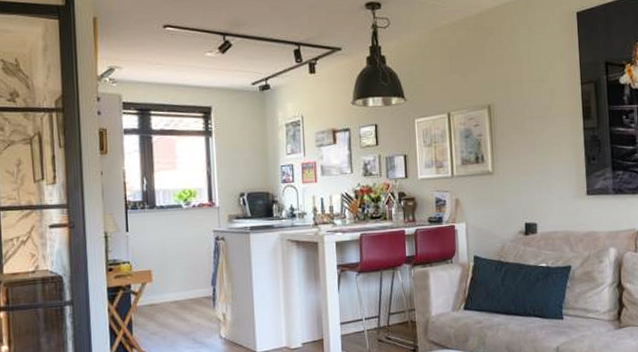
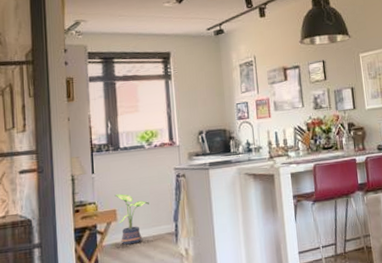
potted plant: none [150,254,186,307] -> present [114,193,149,245]

